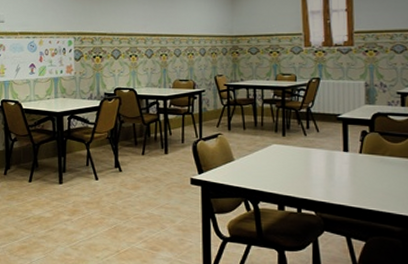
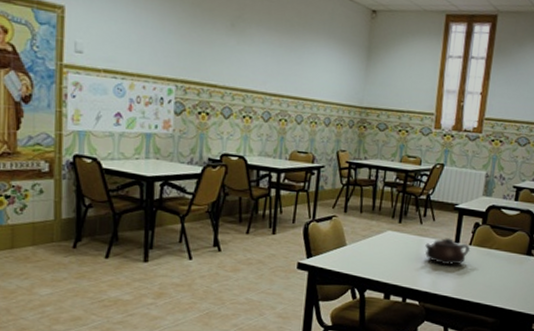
teapot: none [313,148,362,175] -> present [425,238,471,266]

